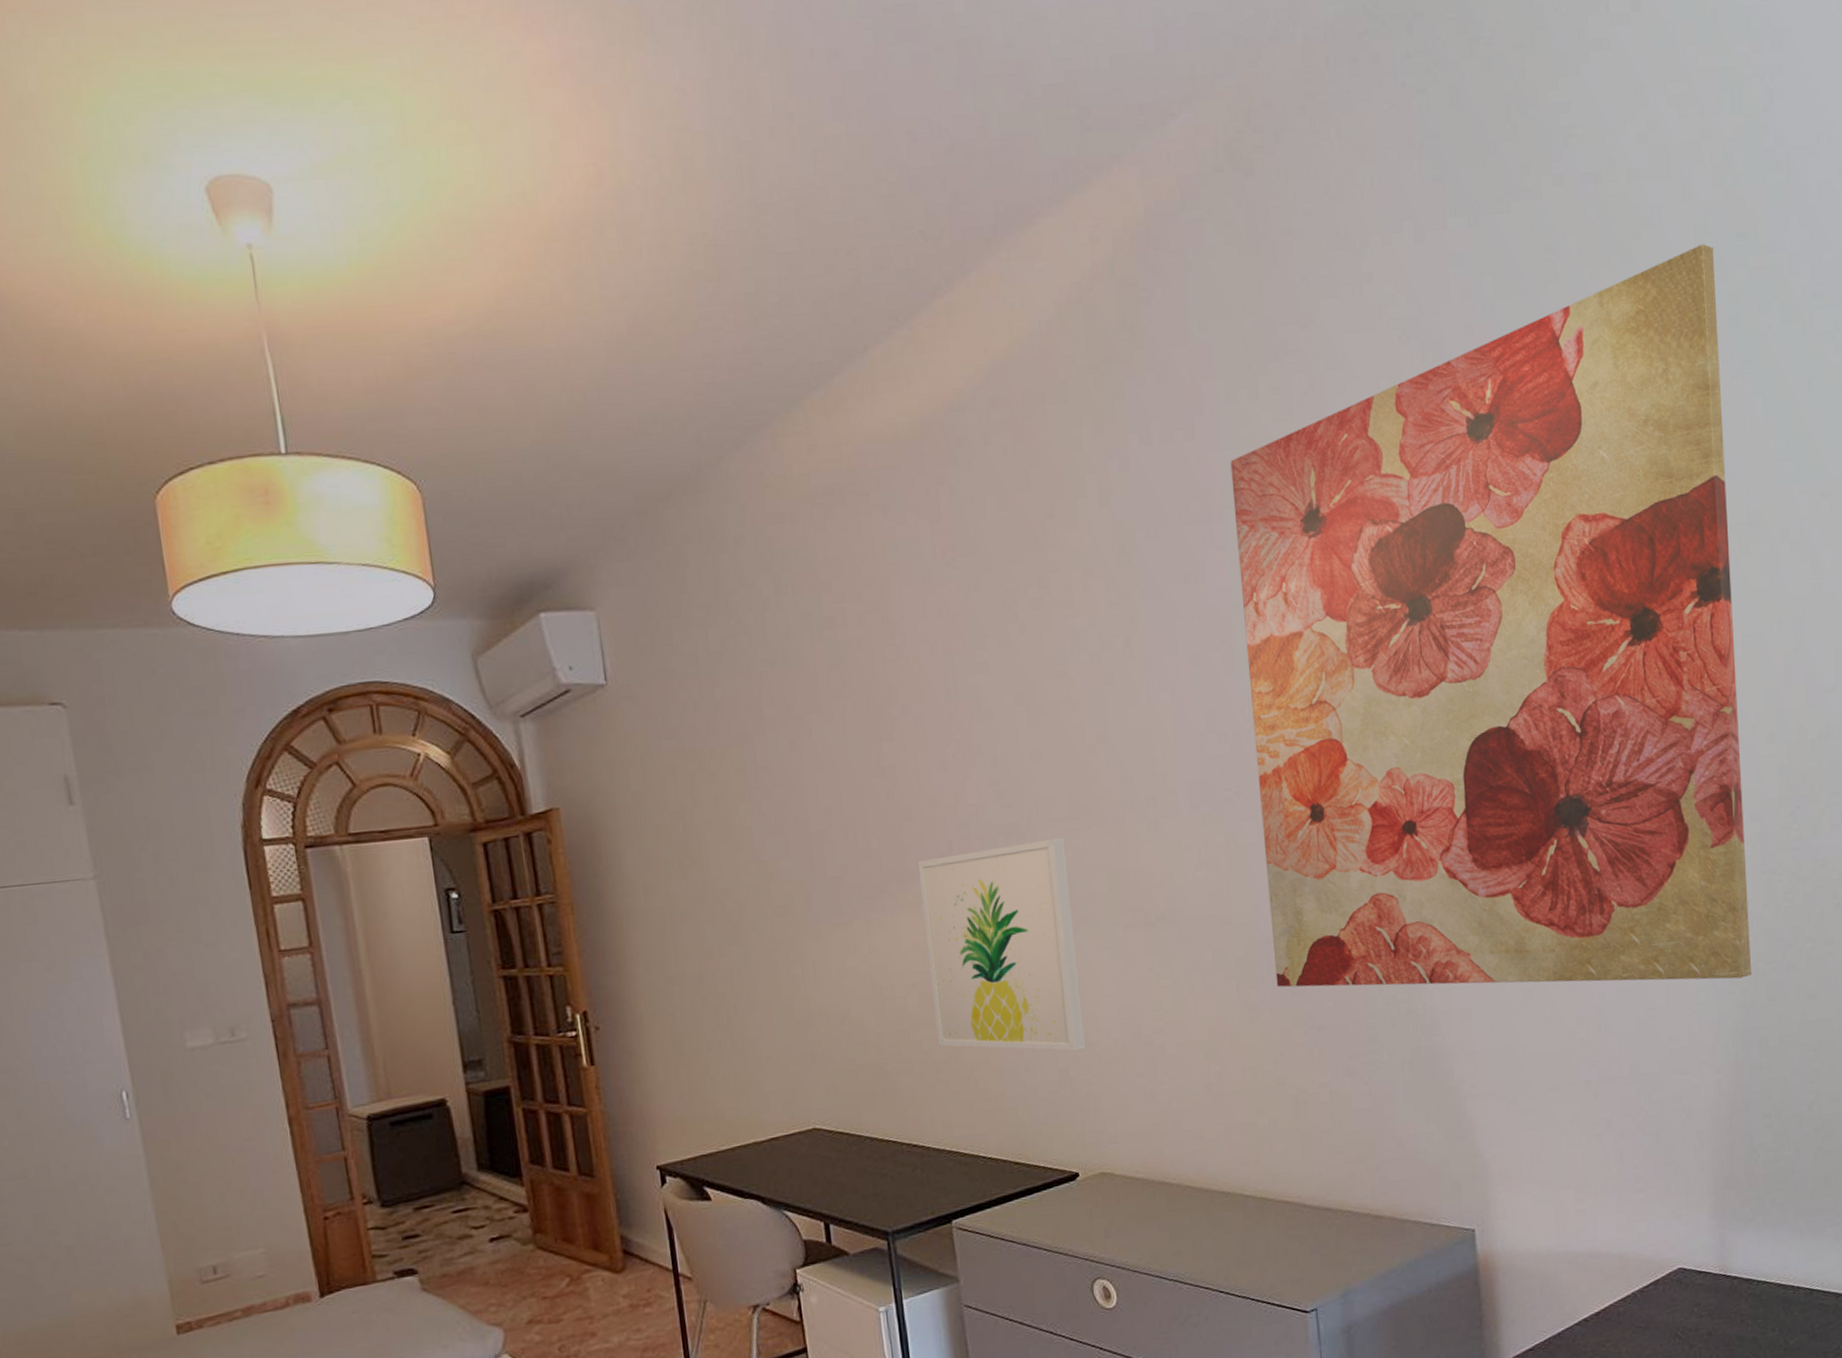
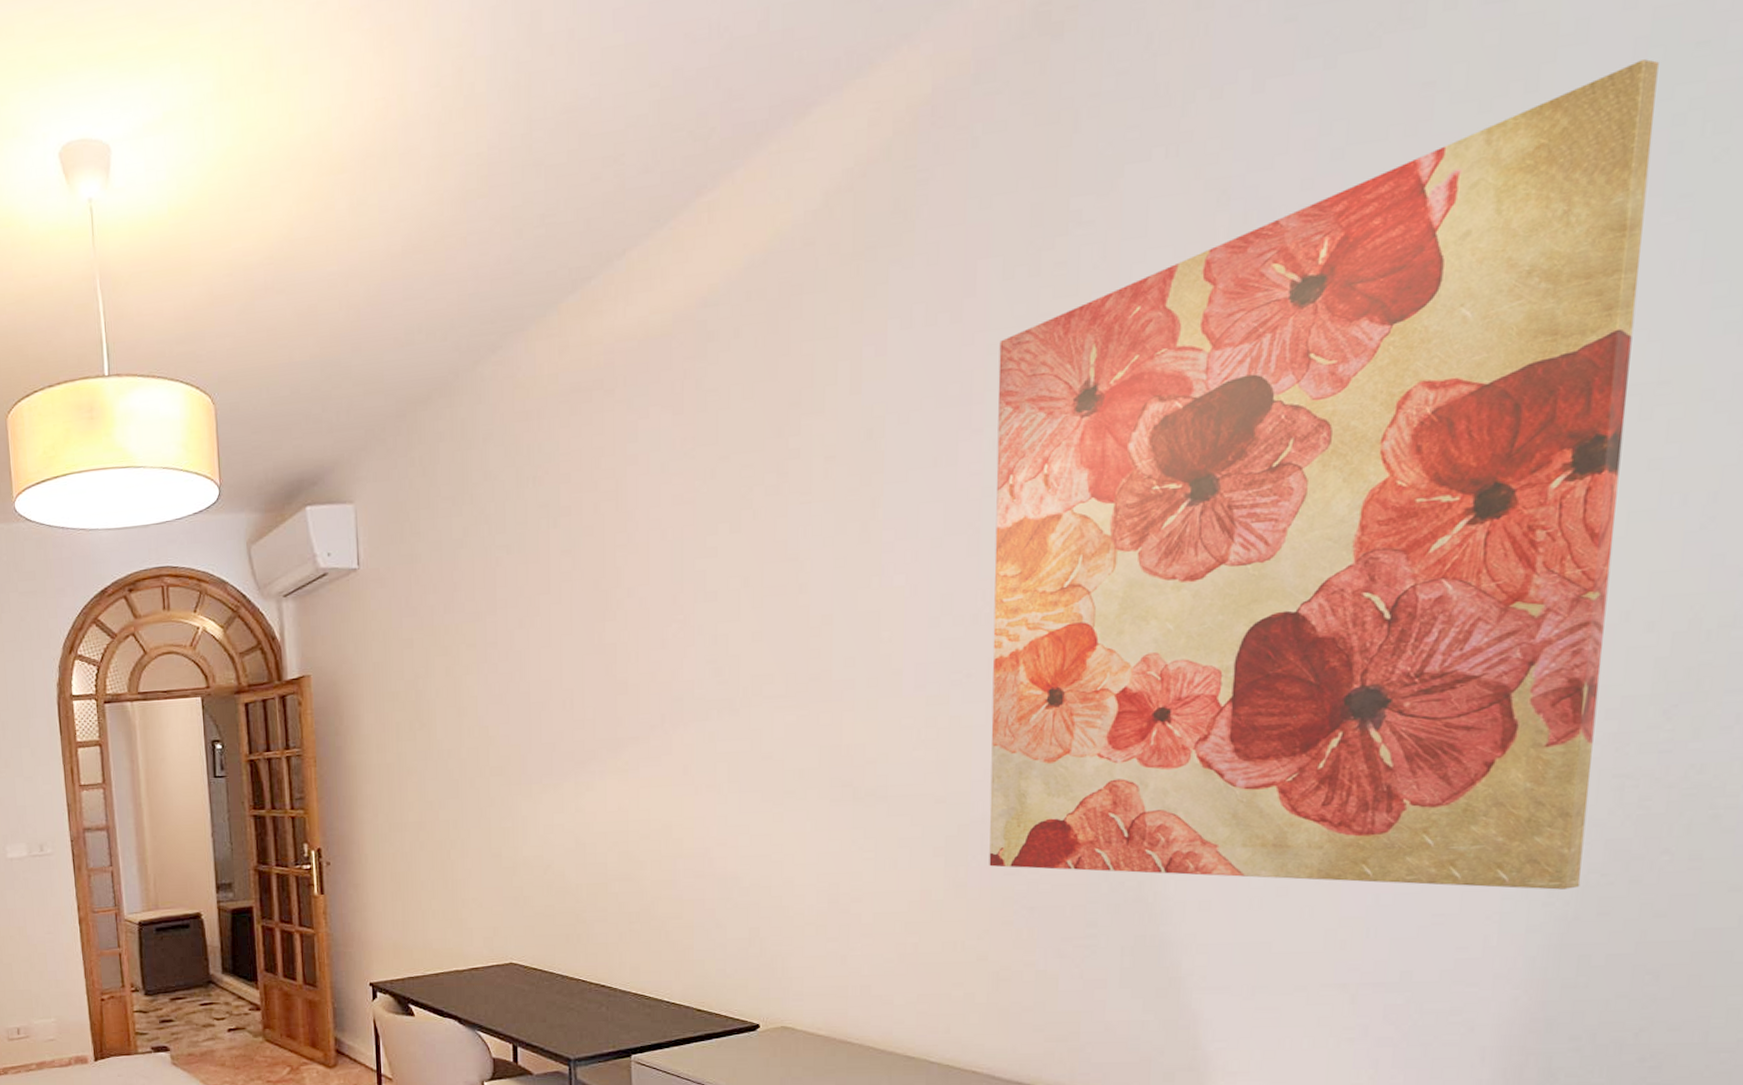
wall art: present [917,837,1086,1052] -> none [629,714,780,913]

